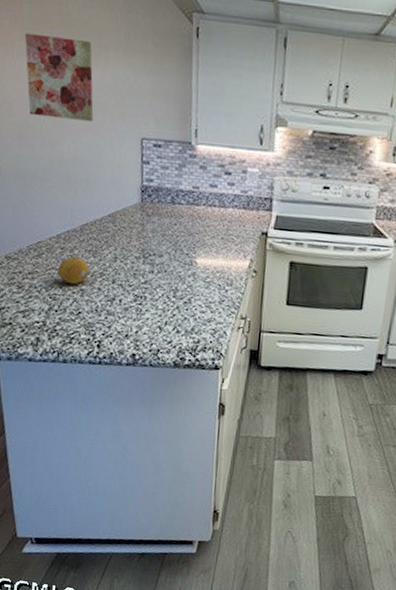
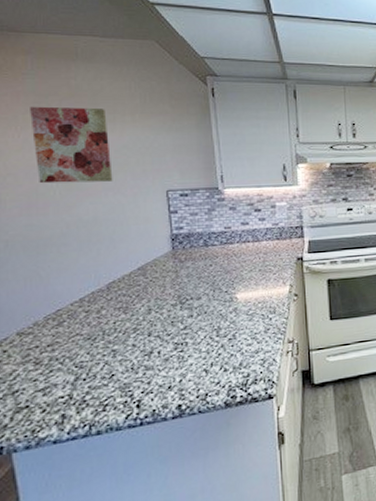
fruit: present [57,256,90,285] -> none [83,317,121,348]

